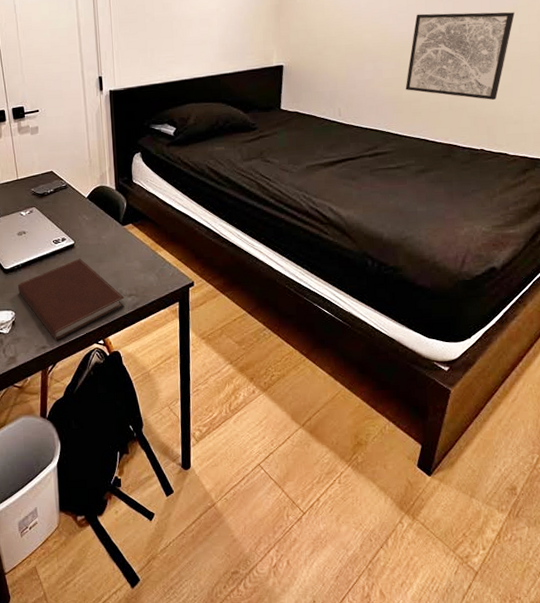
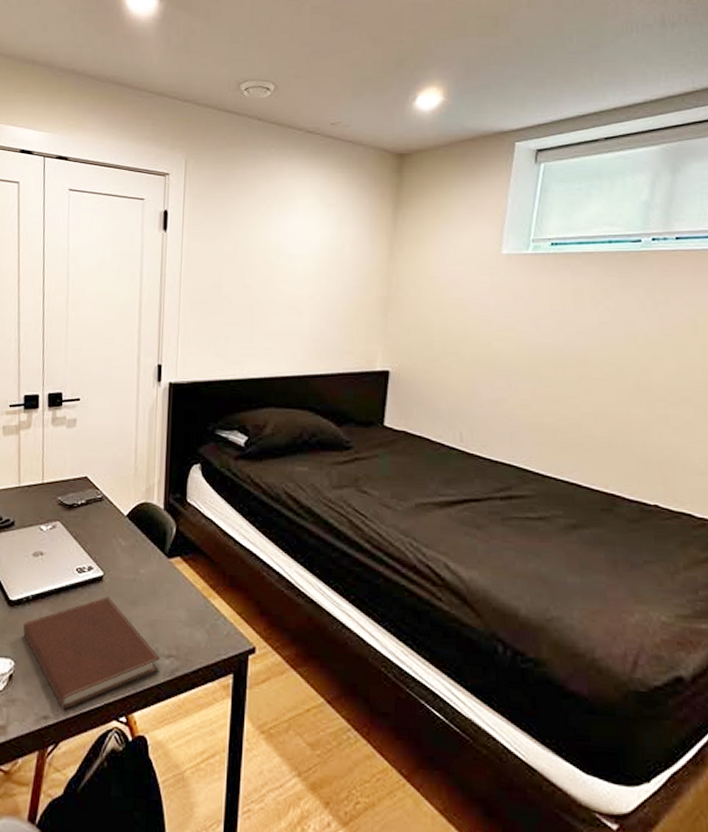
wall art: present [405,12,515,100] -> none [549,322,693,440]

